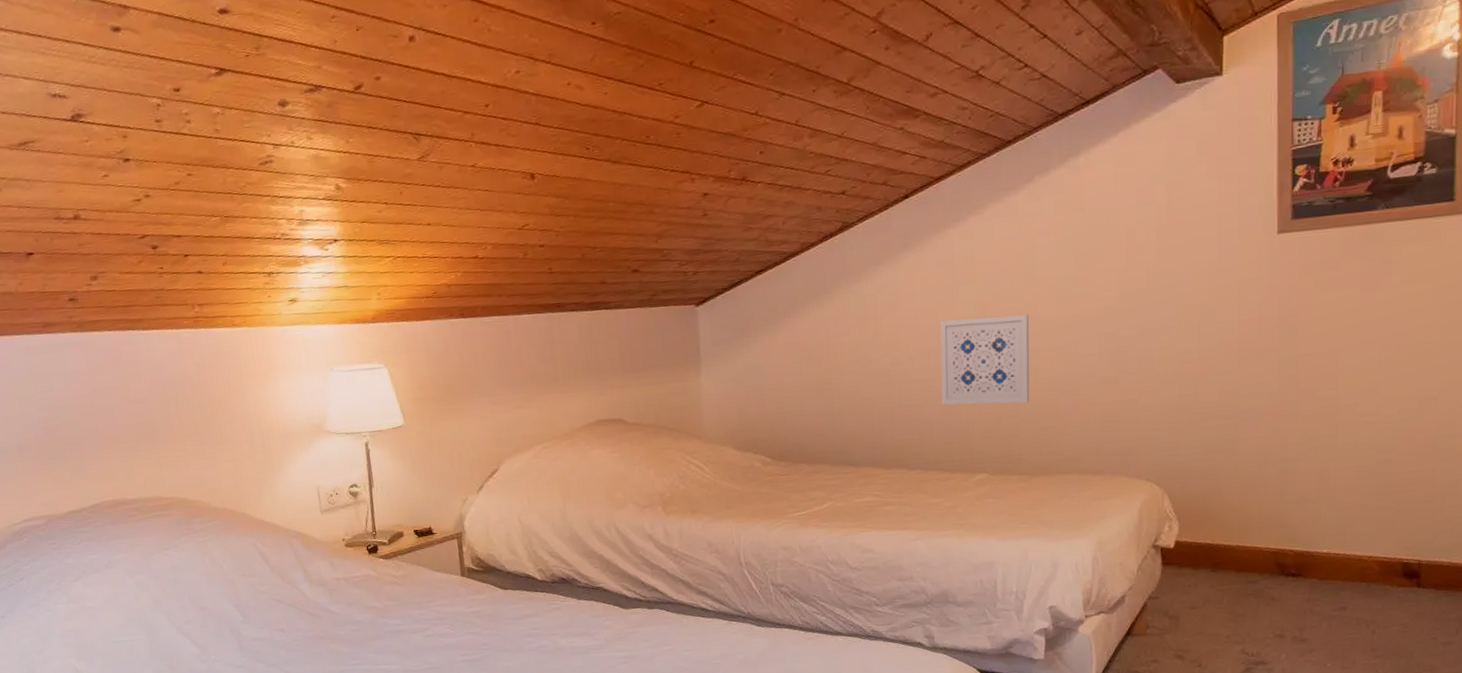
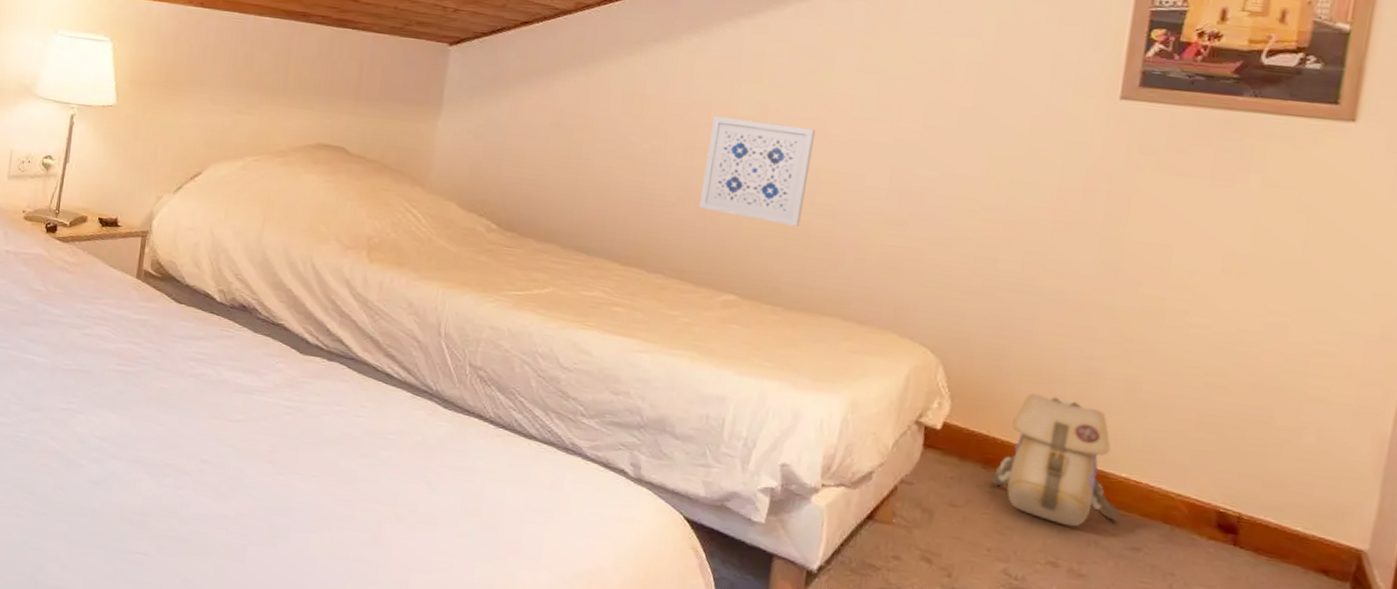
backpack: none [1220,499,1327,603] -> present [990,392,1121,527]

